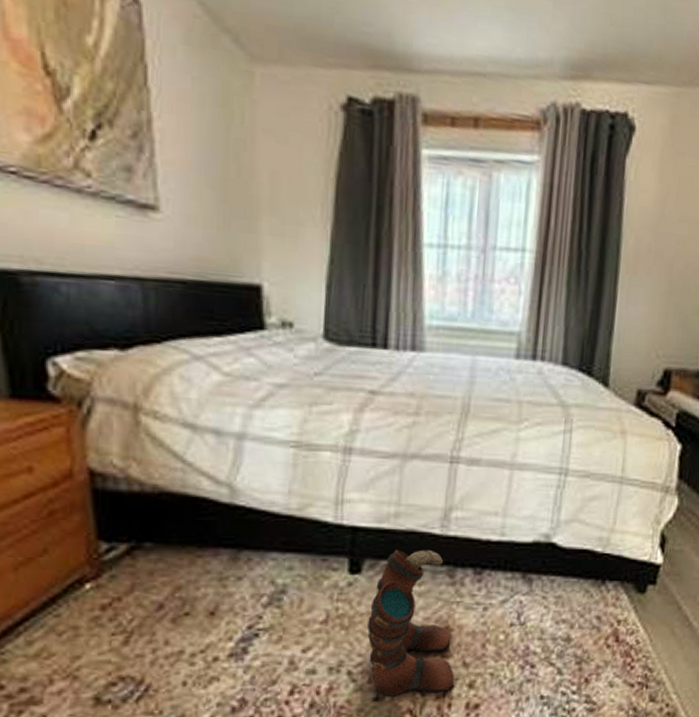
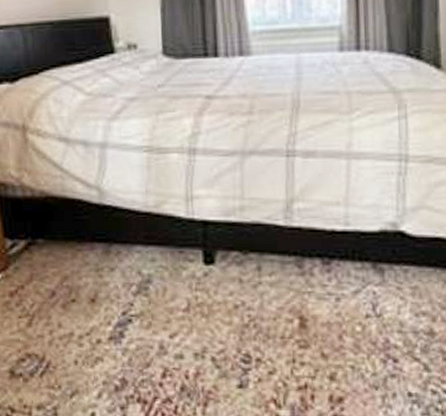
boots: present [367,549,454,697] -> none [225,240,314,385]

